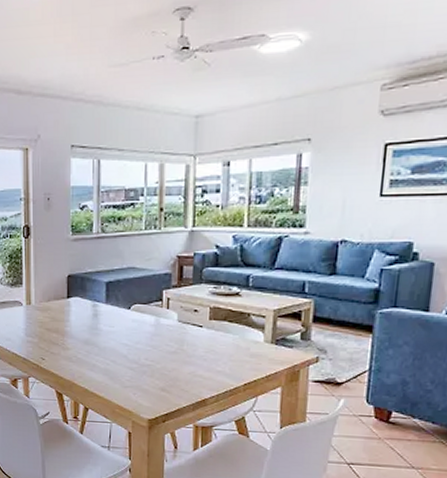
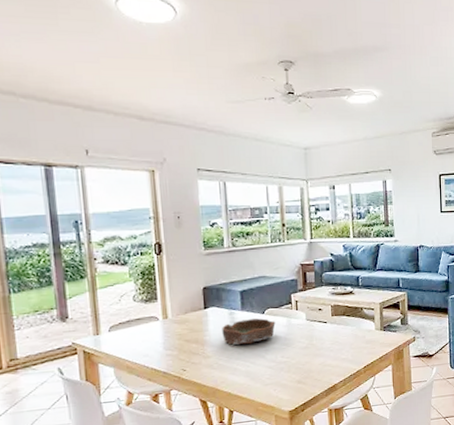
bowl: none [84,313,142,341] -> present [222,318,276,345]

